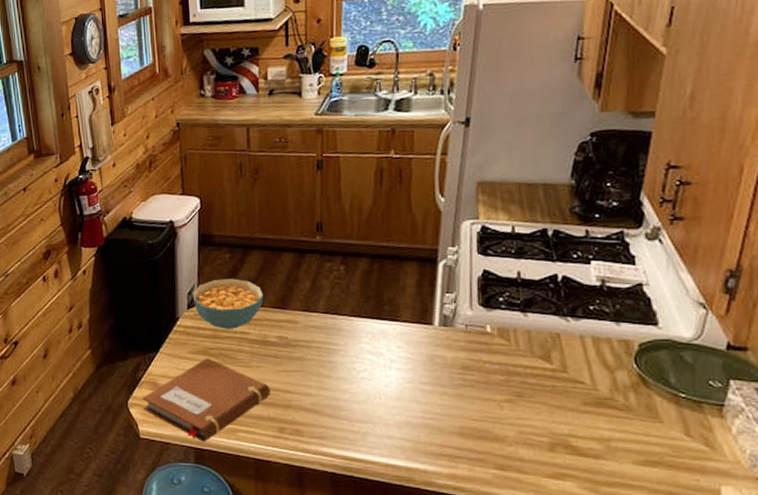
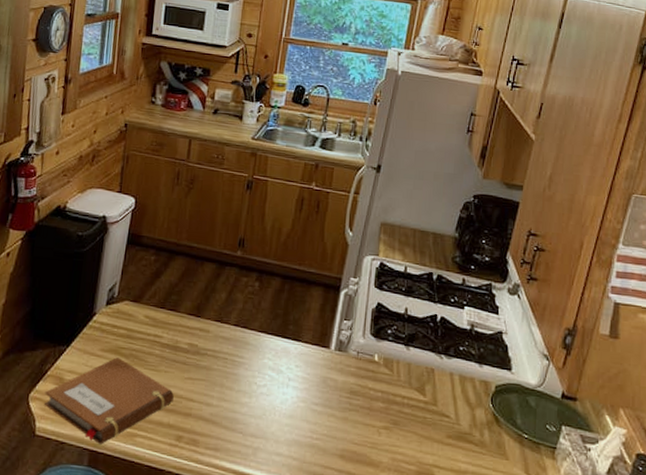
cereal bowl: present [192,278,264,329] -> none [113,279,182,331]

